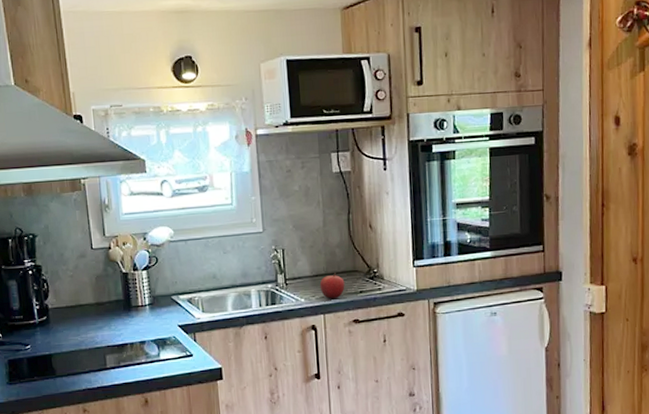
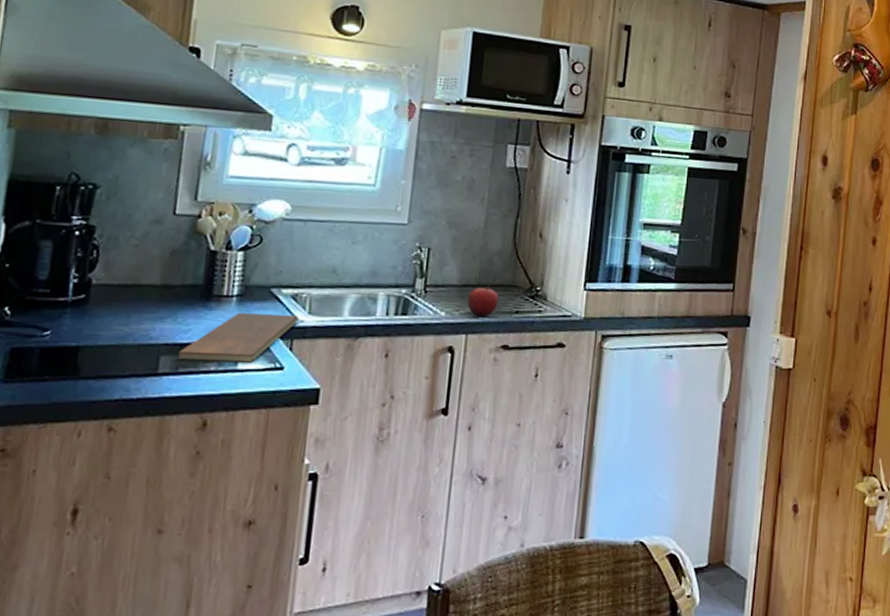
chopping board: none [117,314,197,357] -> present [178,312,300,363]

